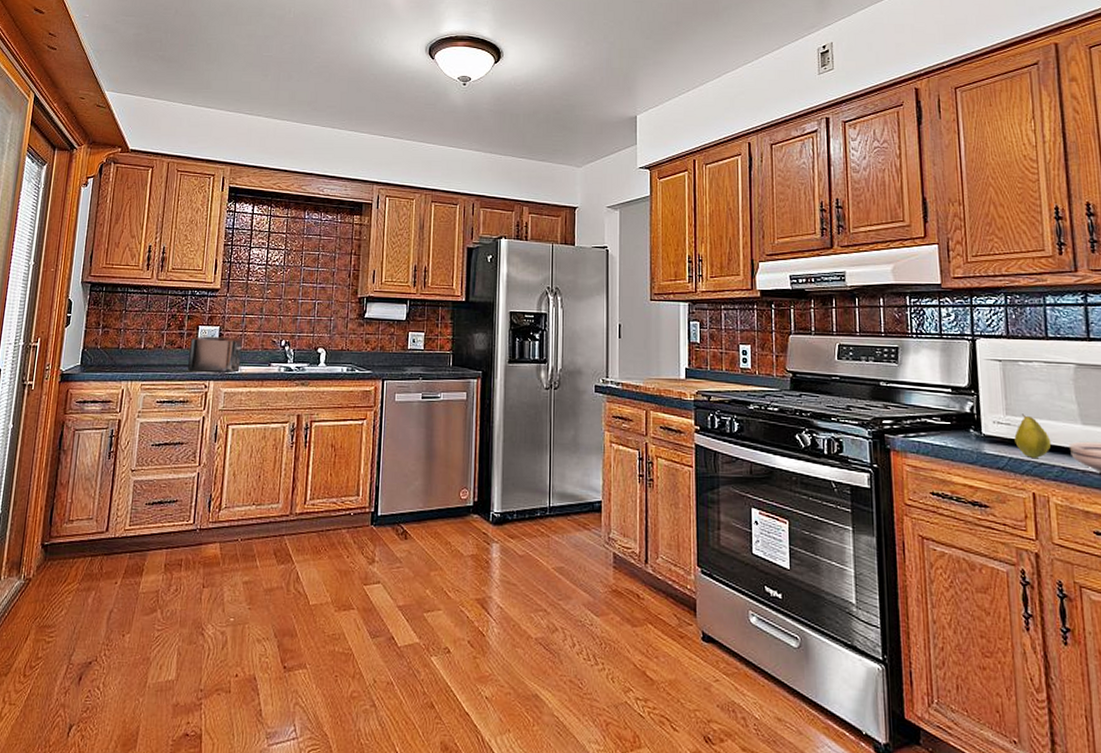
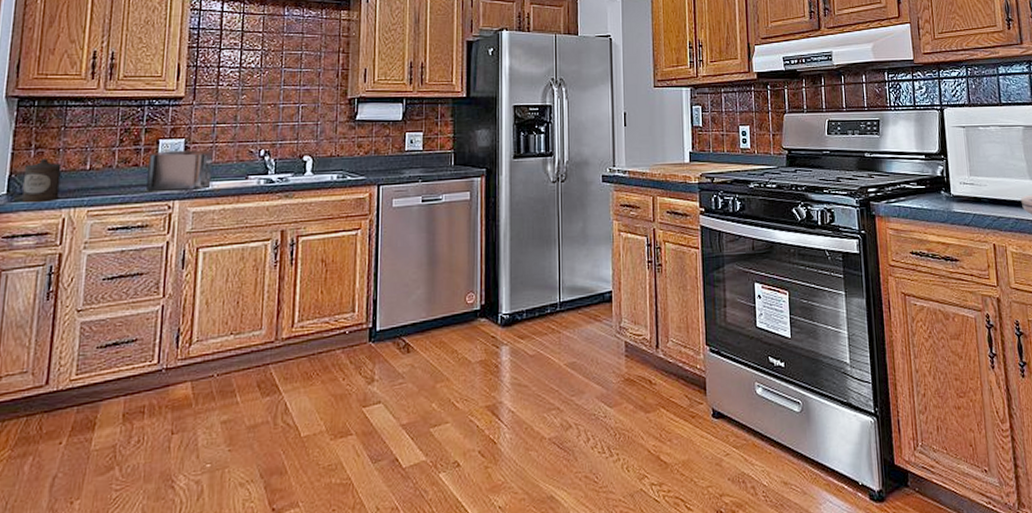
canister: none [92,337,123,375] -> present [22,159,62,204]
fruit: present [1014,414,1052,459] -> none [977,174,1007,214]

